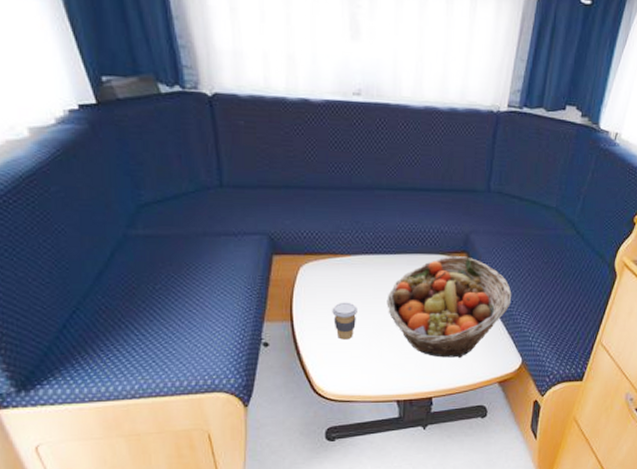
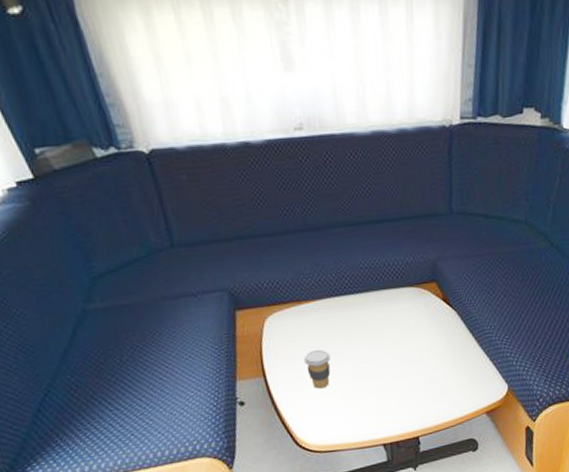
fruit basket: present [386,256,512,358] -> none [359,285,490,395]

